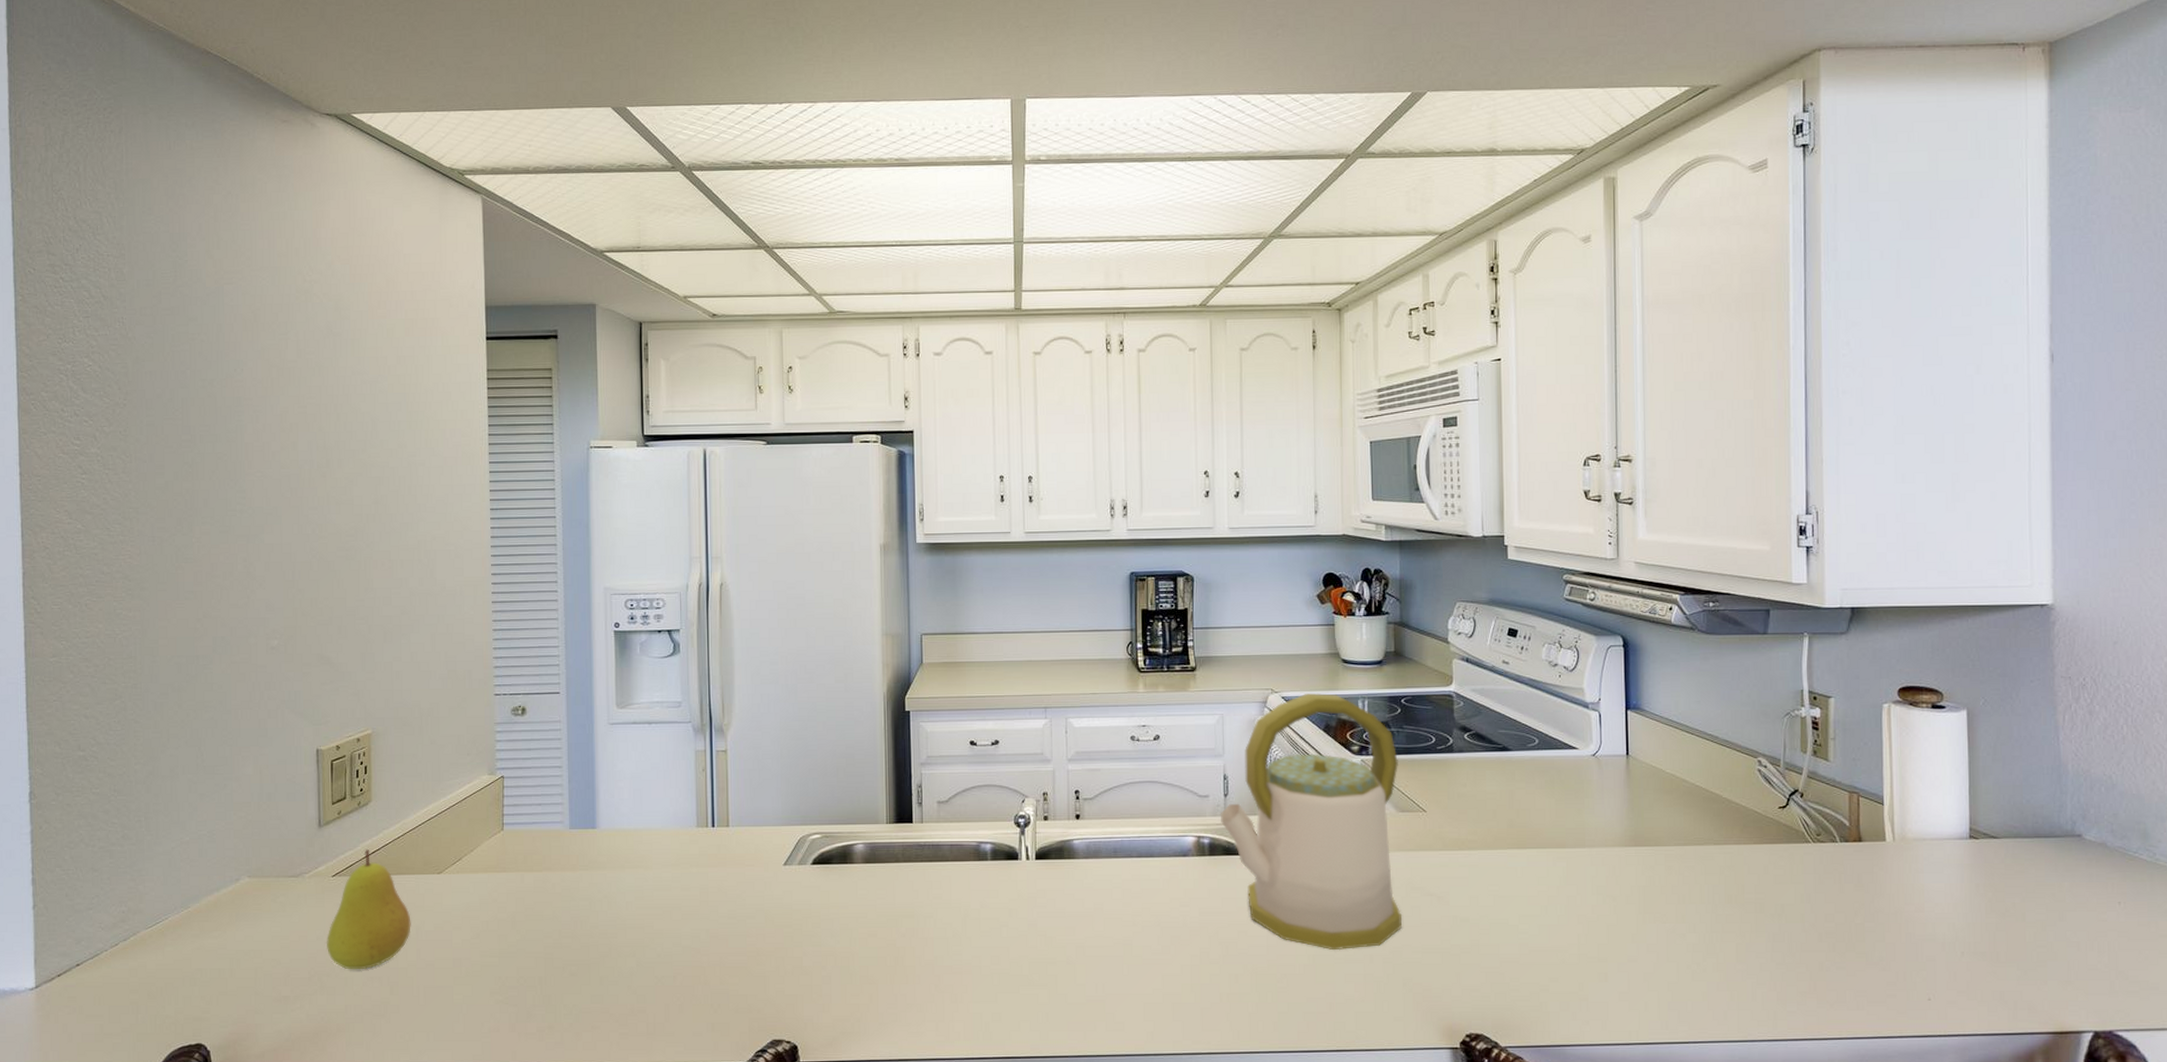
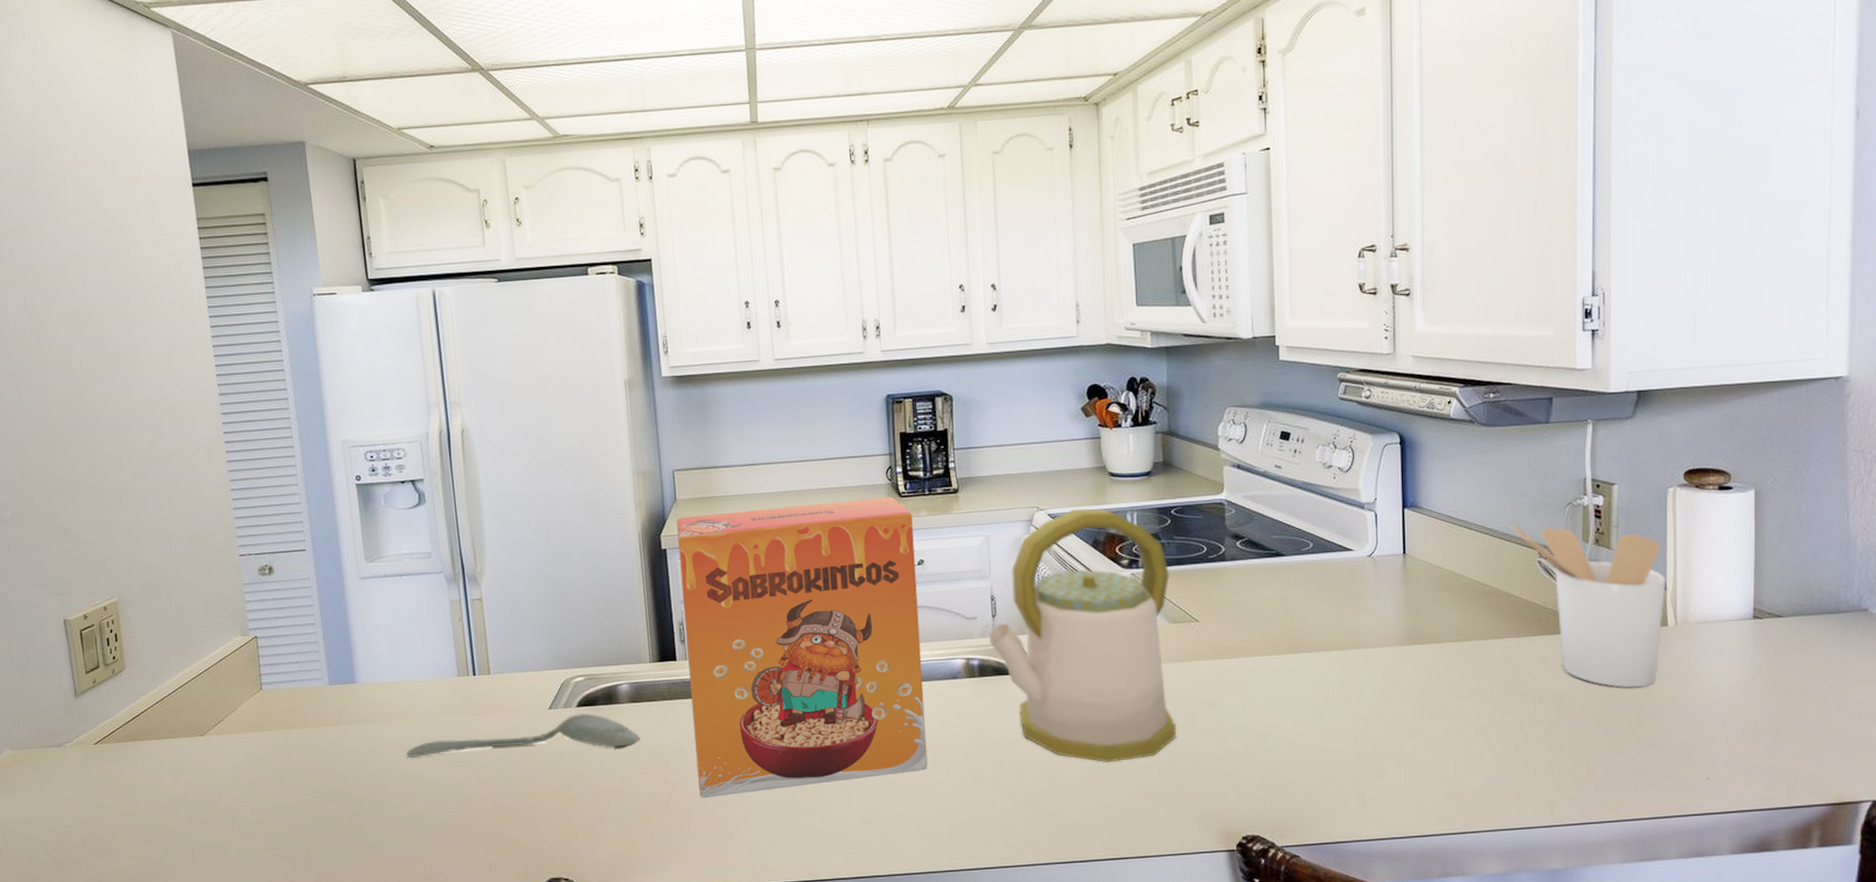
fruit: present [326,849,411,970] -> none [95,716,180,834]
spoon: none [639,872,872,908] -> present [406,713,640,758]
cereal box: none [921,671,1155,965] -> present [676,496,928,799]
utensil holder: none [1732,733,1883,902] -> present [1512,526,1666,688]

